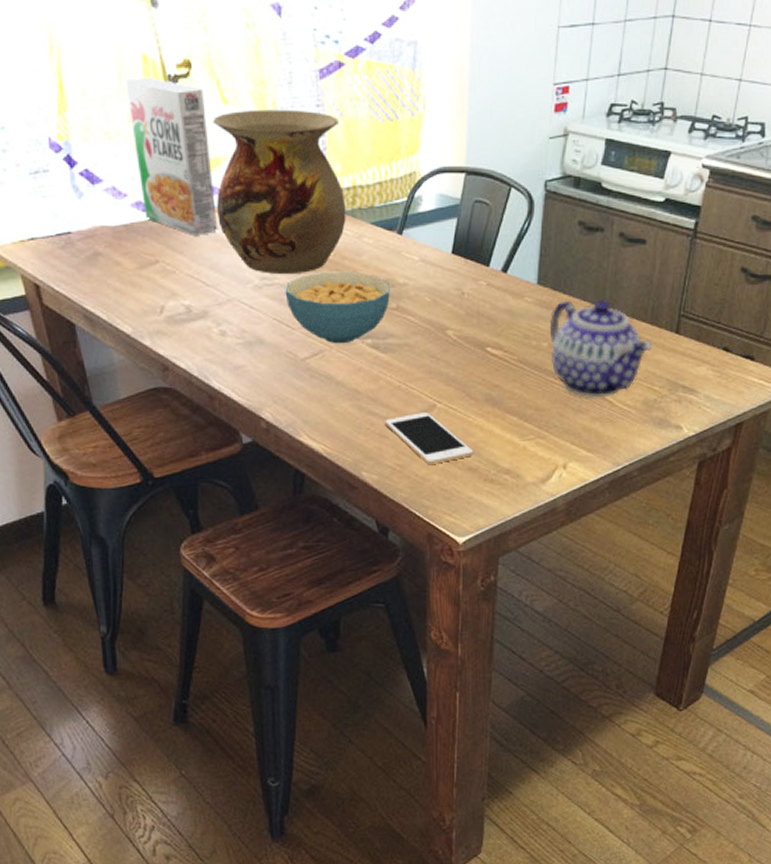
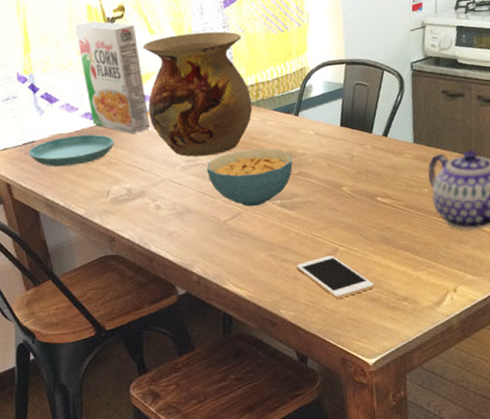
saucer: none [63,230,172,270] -> present [29,134,114,167]

